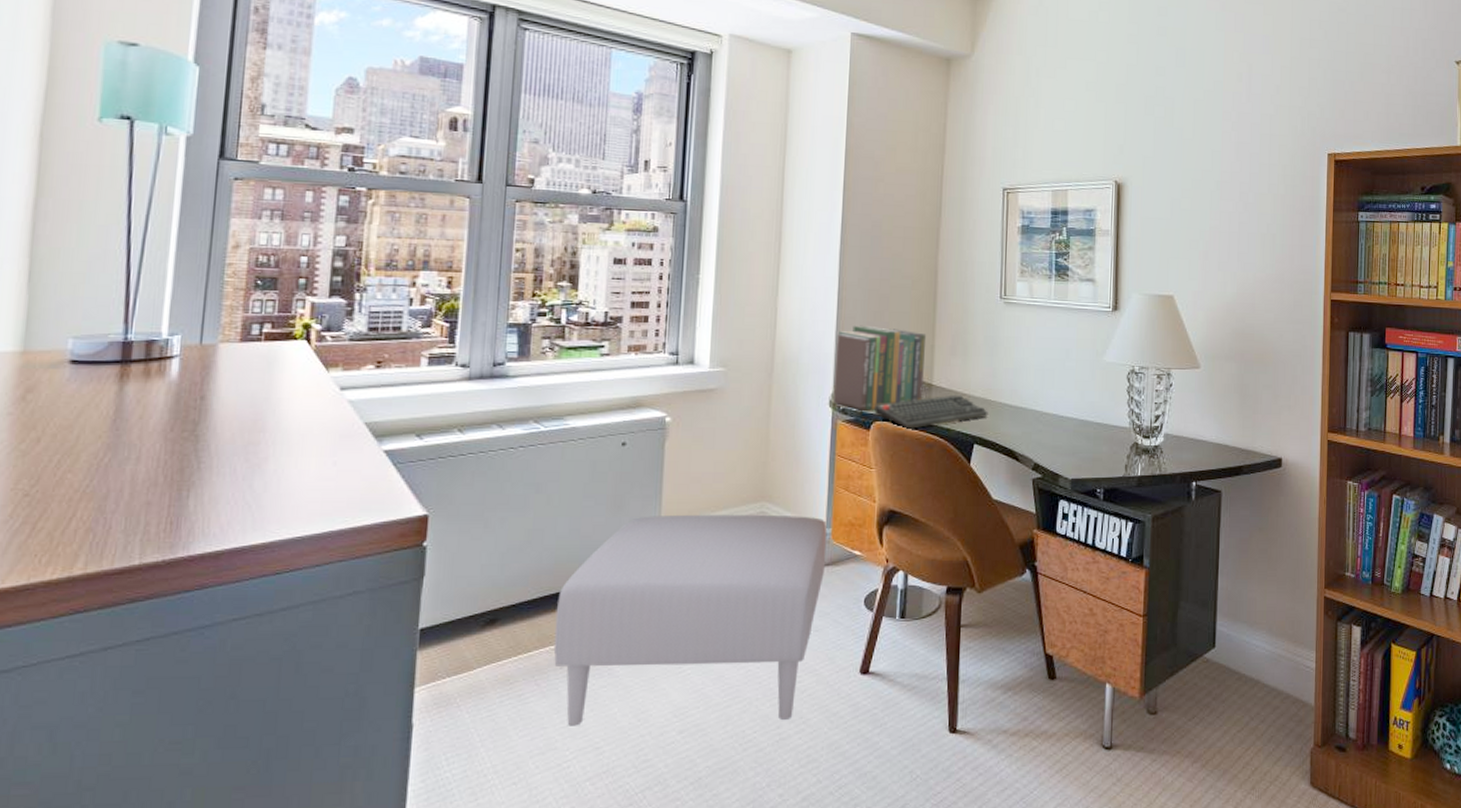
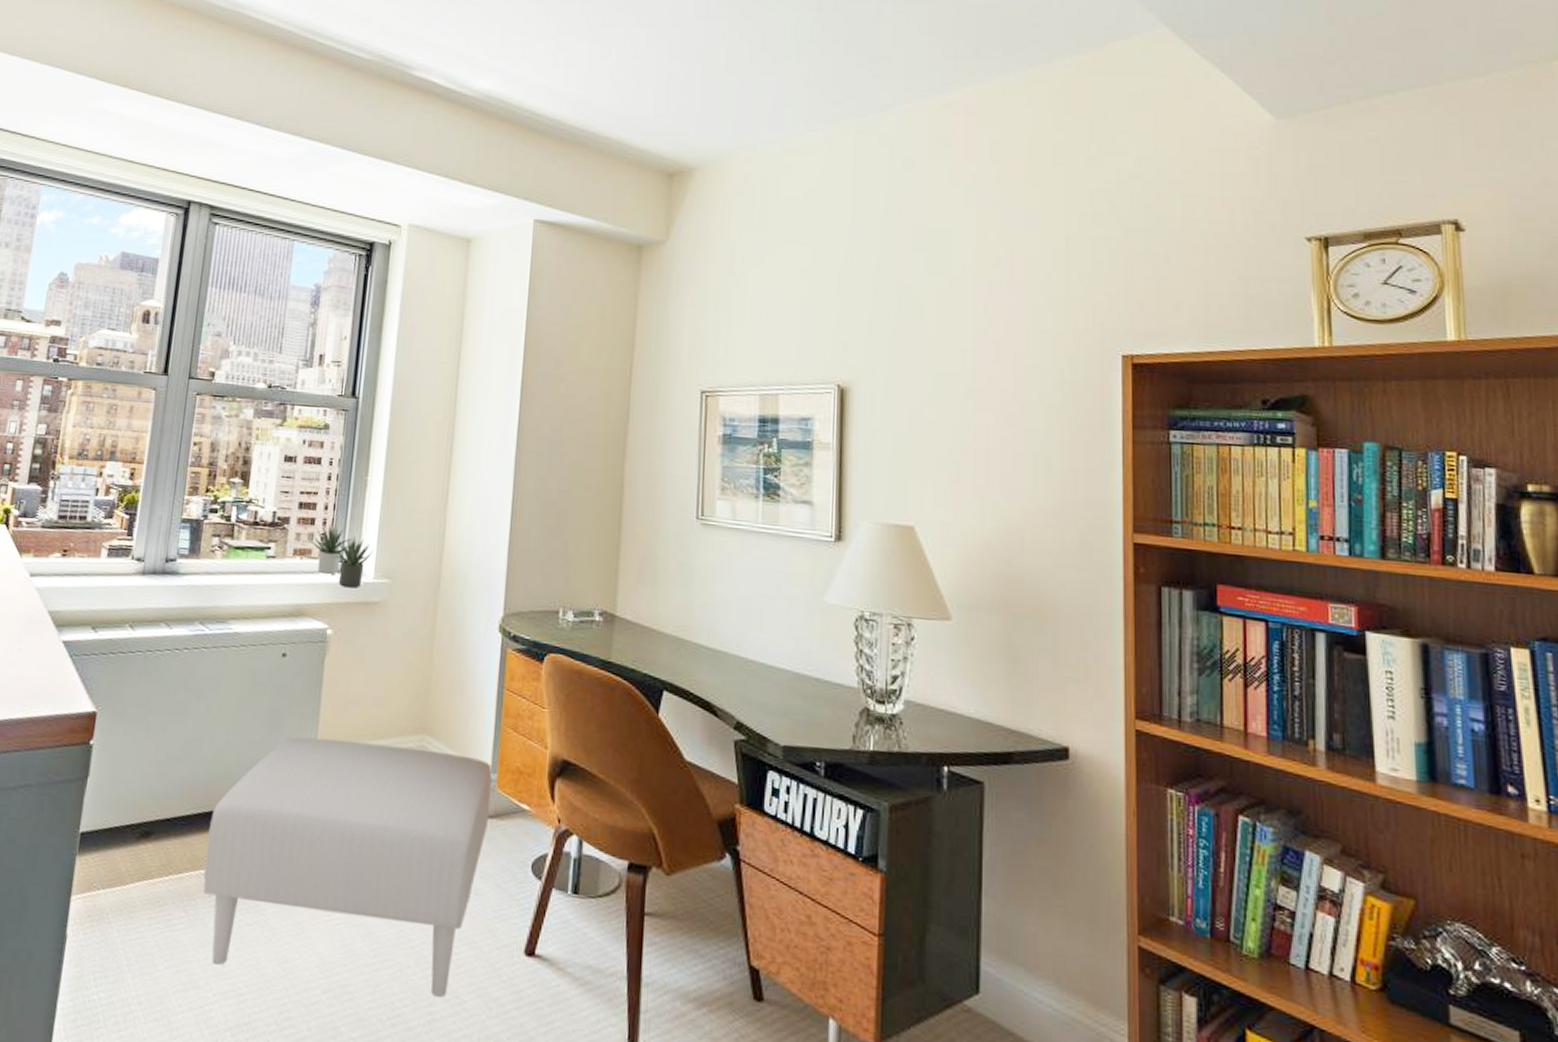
succulent plant: none [644,320,709,378] -> present [310,524,375,588]
books: present [832,325,927,411] -> none [502,541,610,640]
computer keyboard: present [874,395,988,429] -> none [549,629,681,666]

